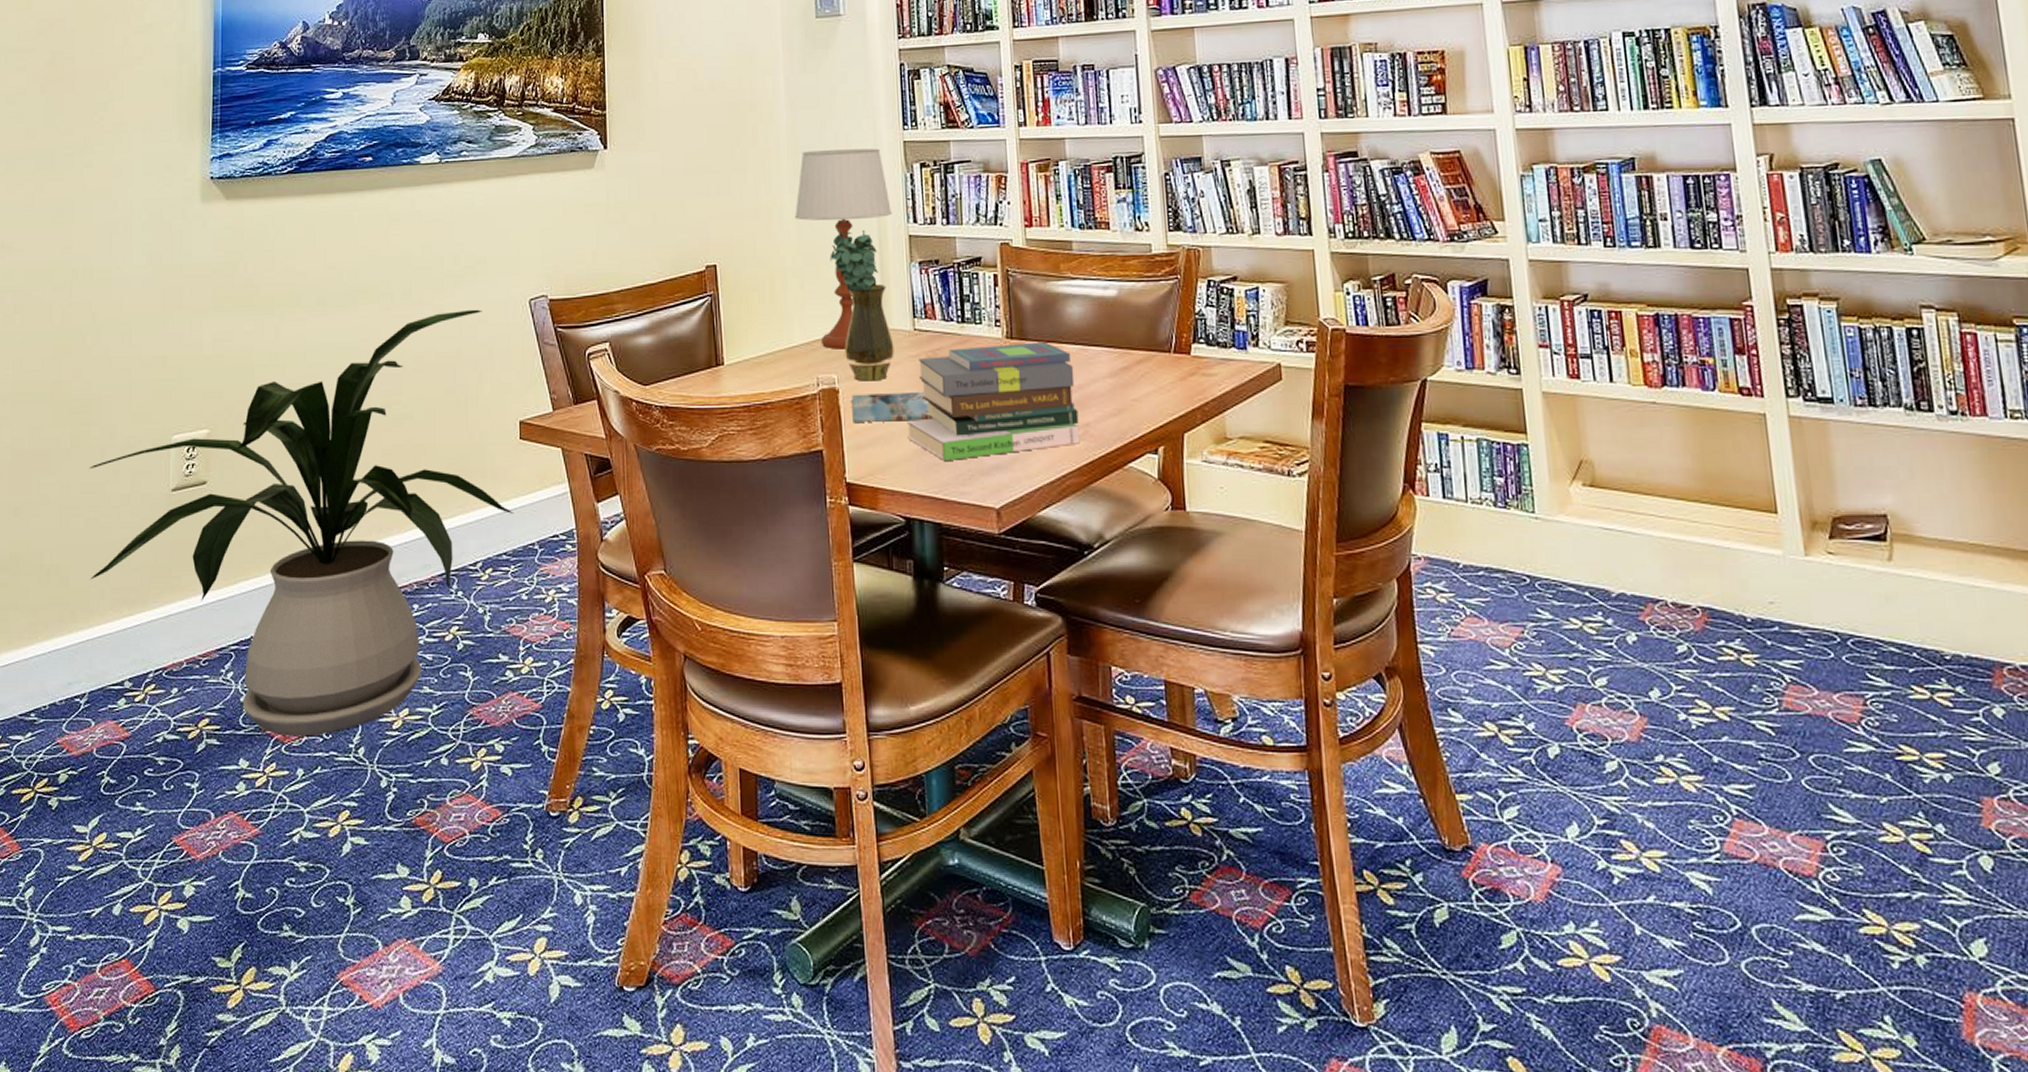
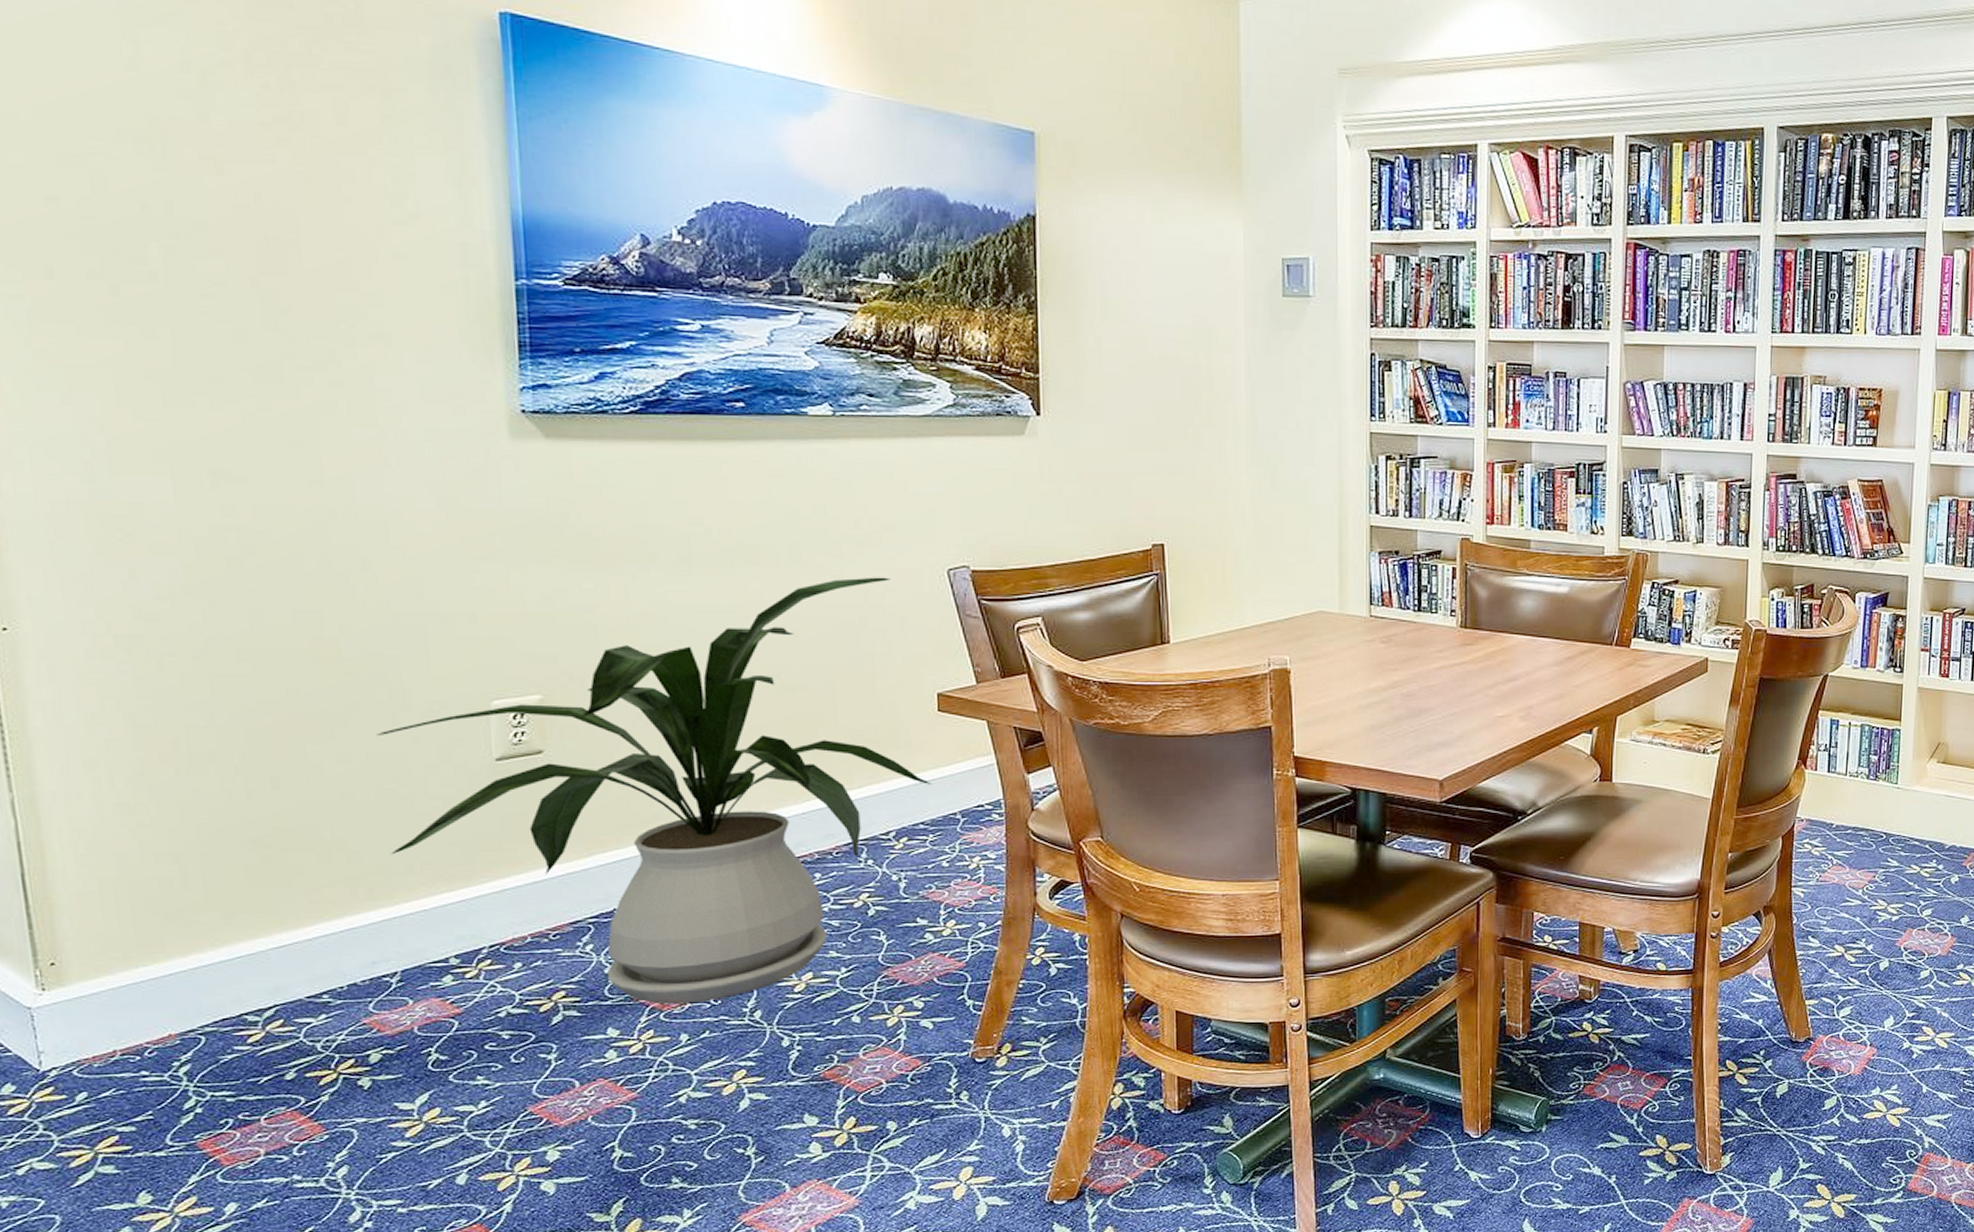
table lamp: present [794,148,893,349] -> none [1251,435,1355,632]
vase: present [830,227,894,381] -> none [1287,513,1349,663]
magazine: present [851,391,934,422] -> none [1303,674,1385,701]
books: present [907,341,1080,462] -> none [1358,631,1523,738]

